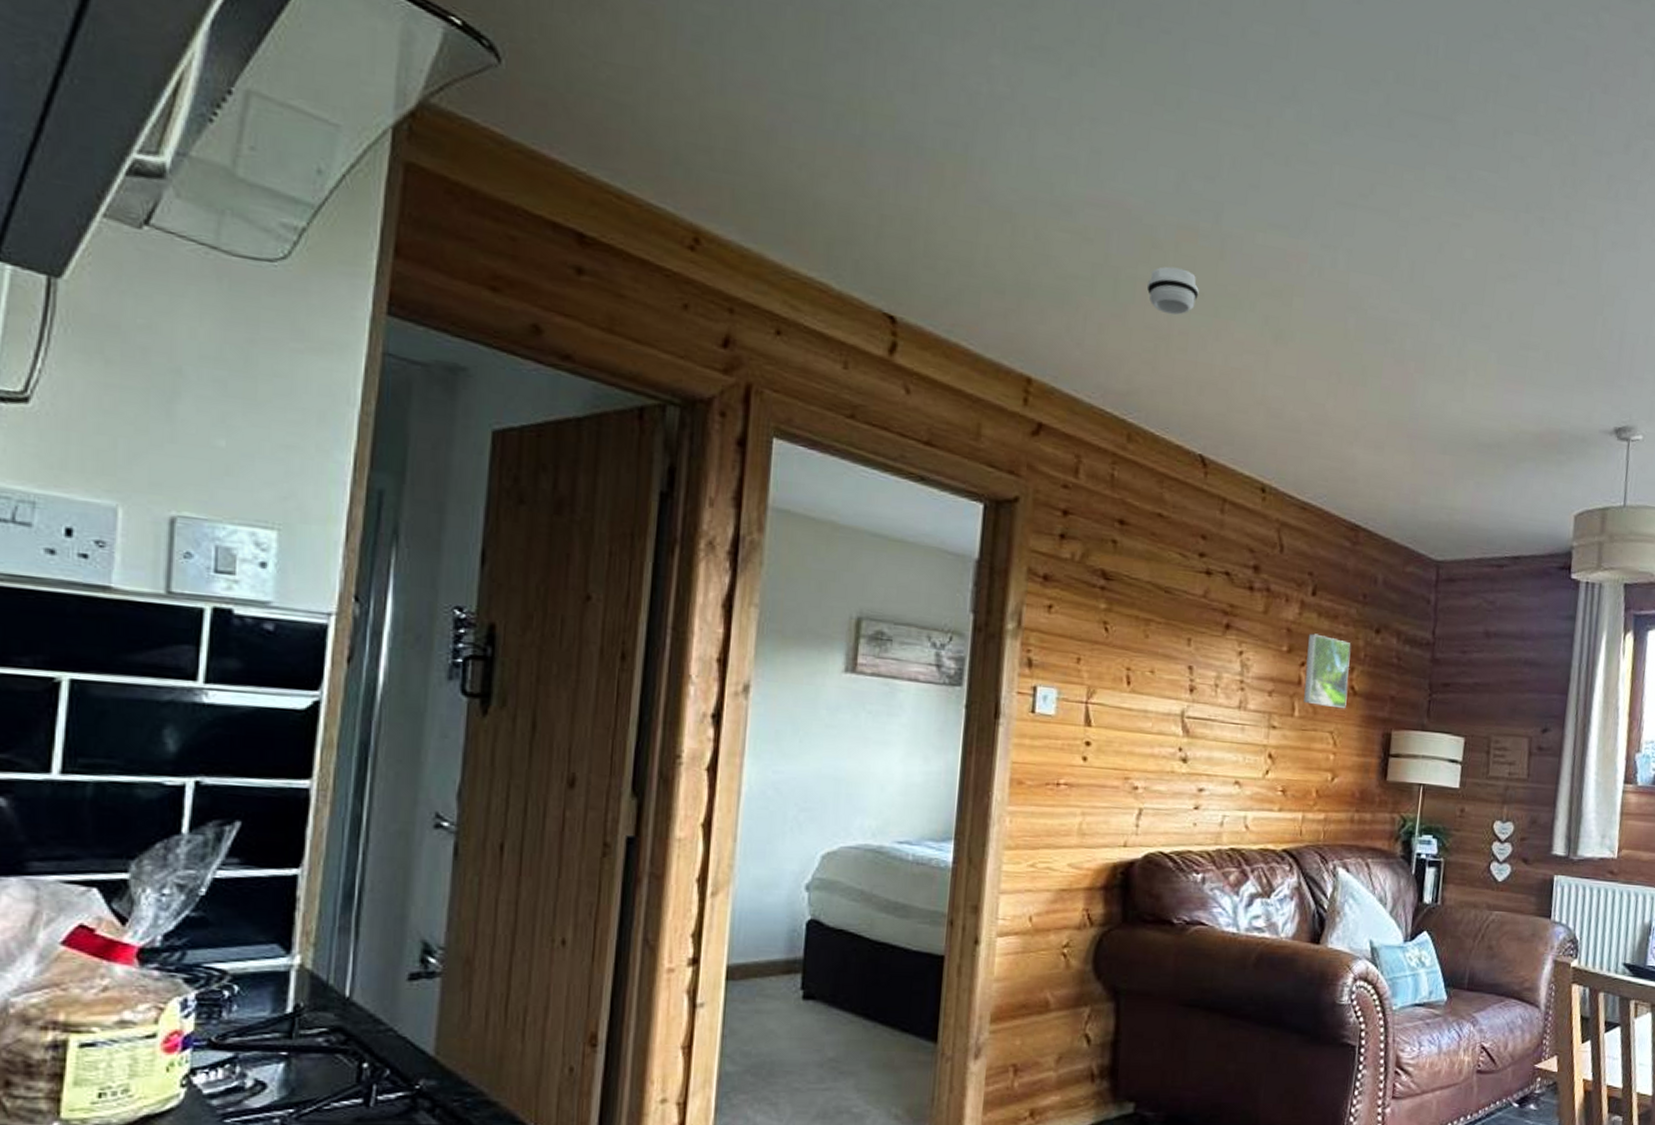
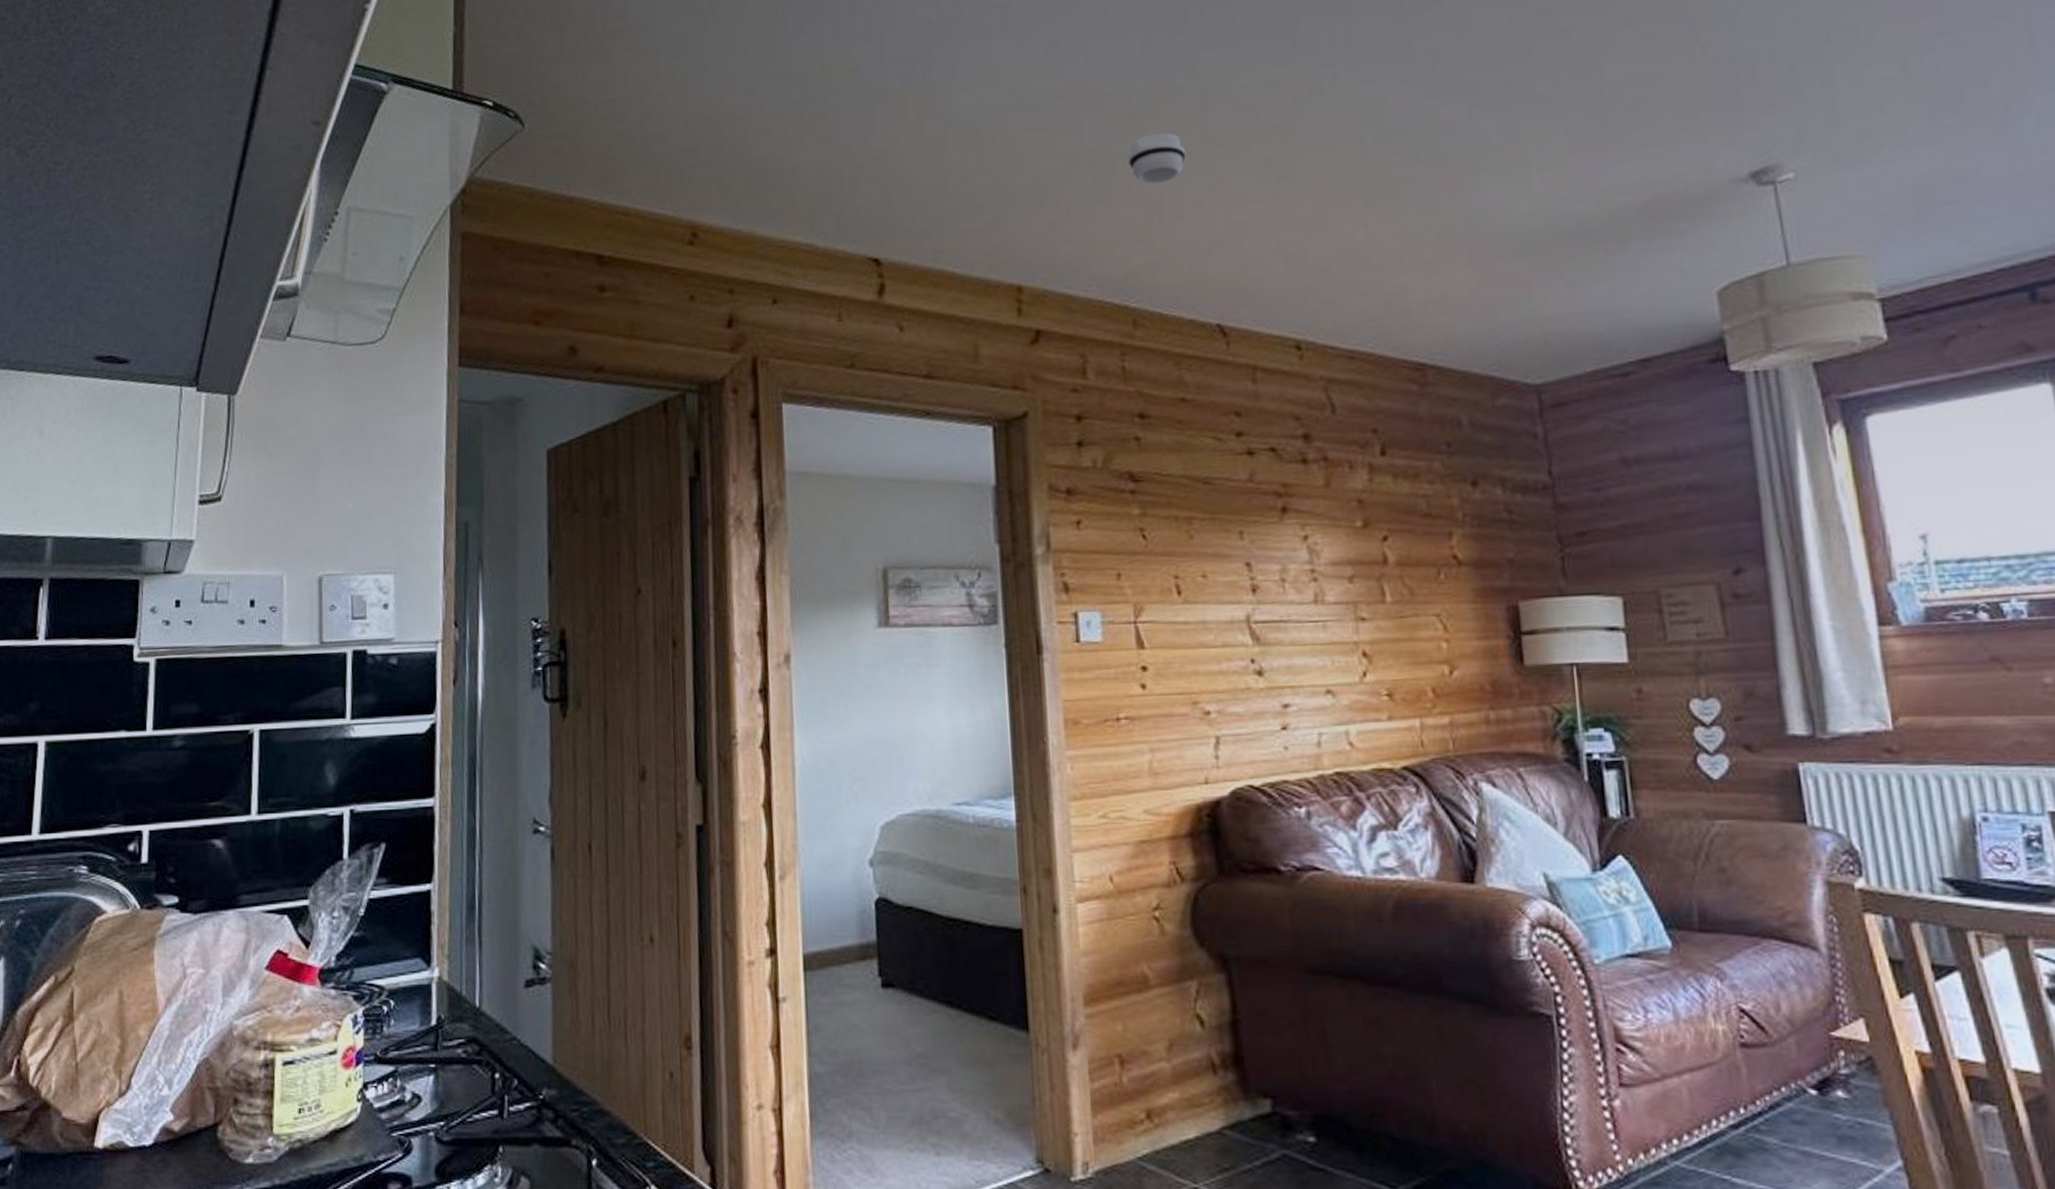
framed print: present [1303,633,1351,709] -> none [1385,499,1451,585]

